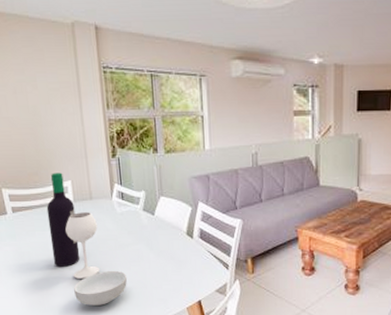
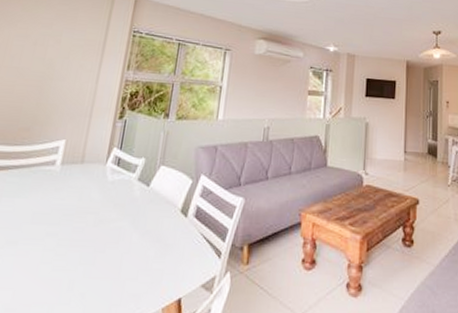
wine bottle: present [46,172,100,279] -> none [11,129,81,263]
cereal bowl: present [74,270,127,306] -> none [23,253,98,302]

